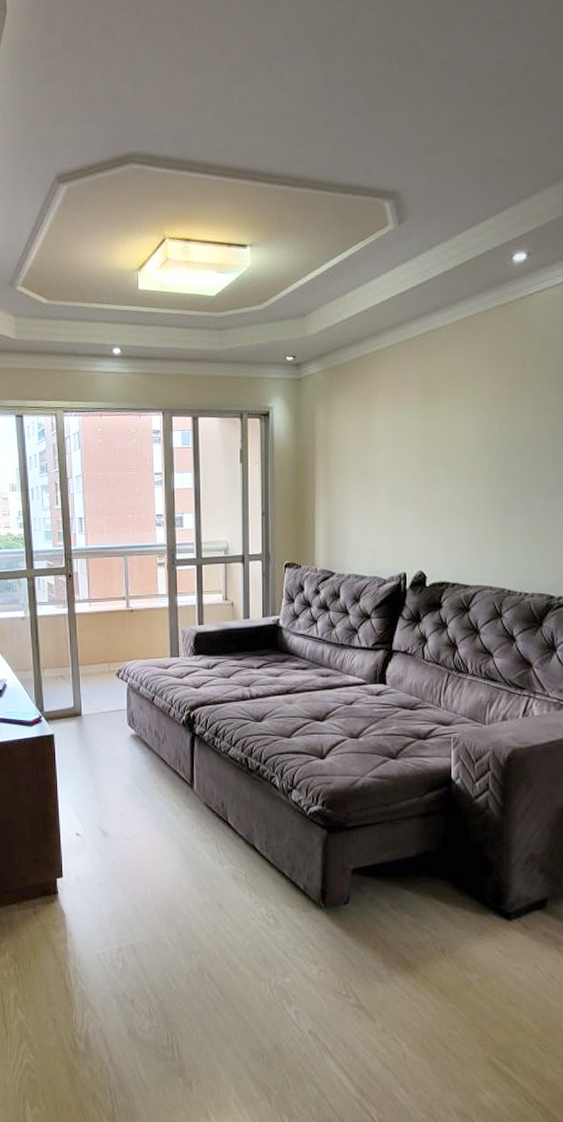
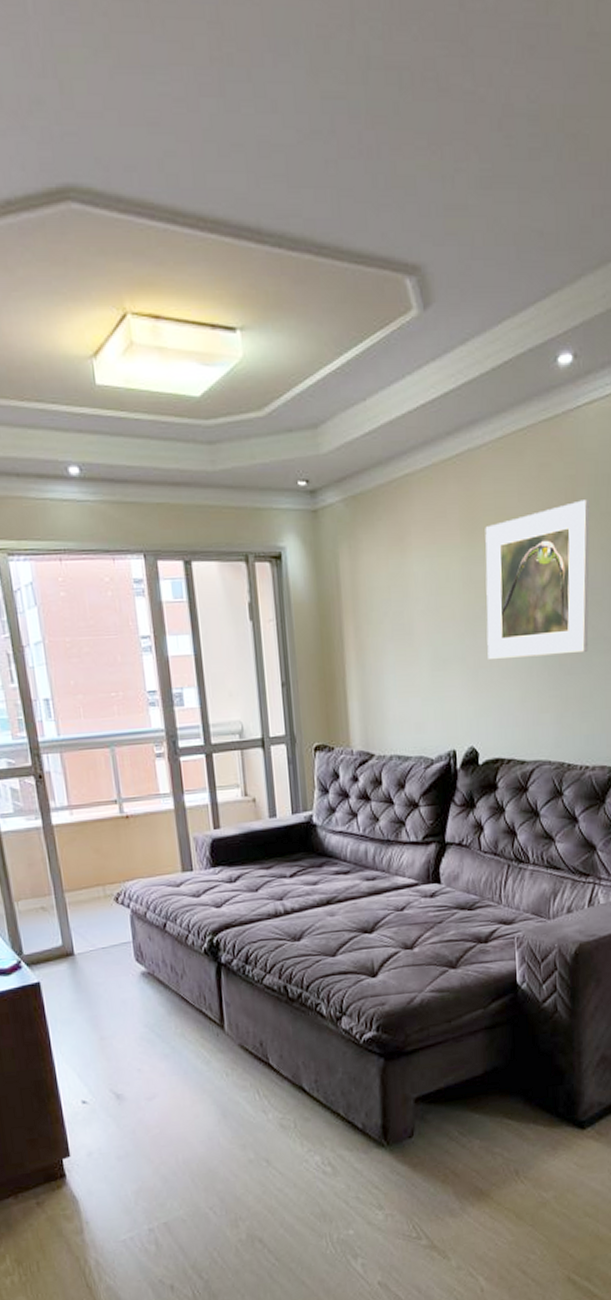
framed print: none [439,369,537,500] -> present [485,500,590,661]

